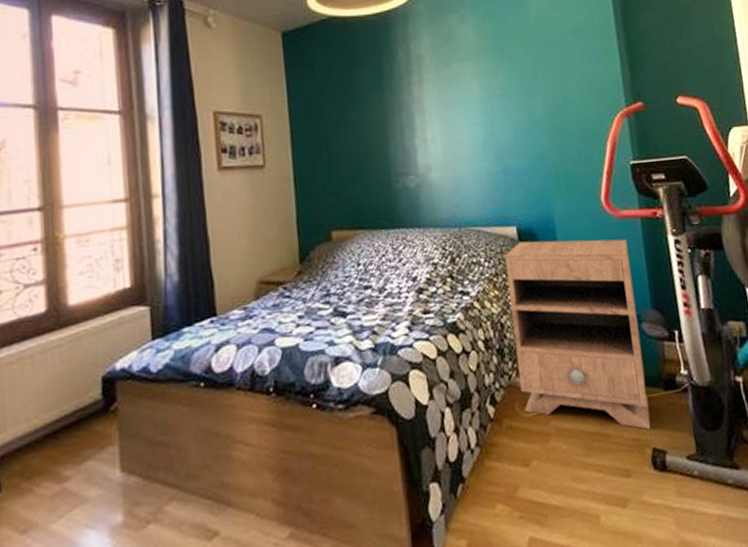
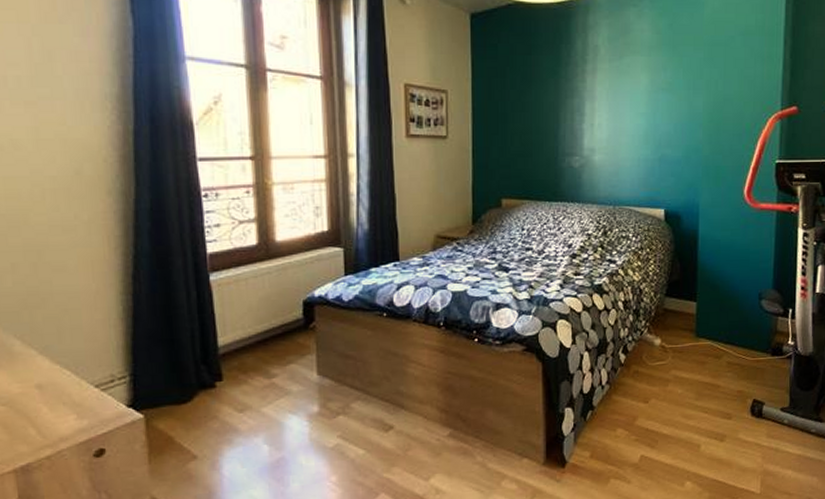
nightstand: present [505,239,650,430] -> none [649,222,761,385]

